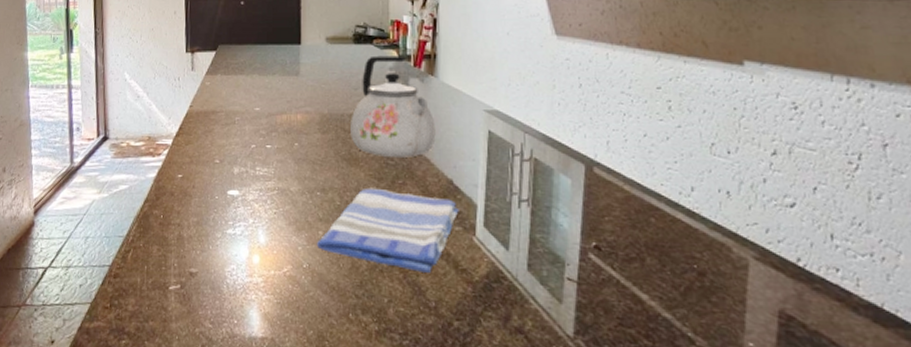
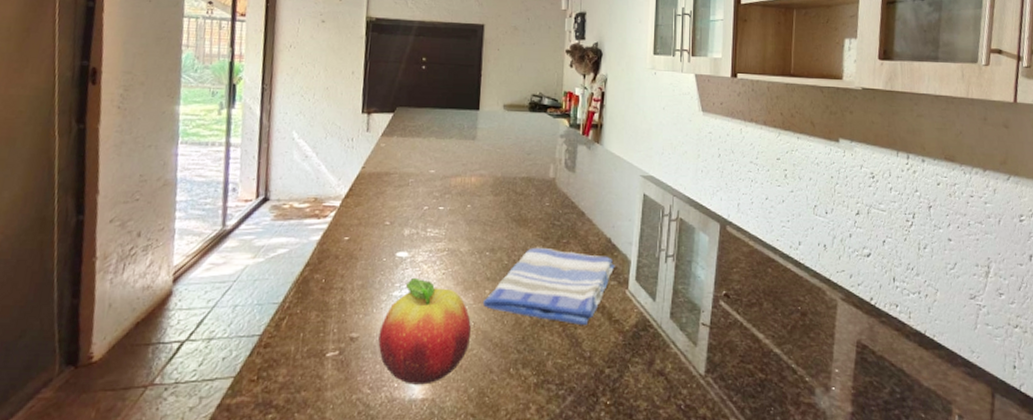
fruit: none [216,216,307,324] -> present [378,277,472,385]
kettle: present [351,55,436,158] -> none [521,123,599,218]

